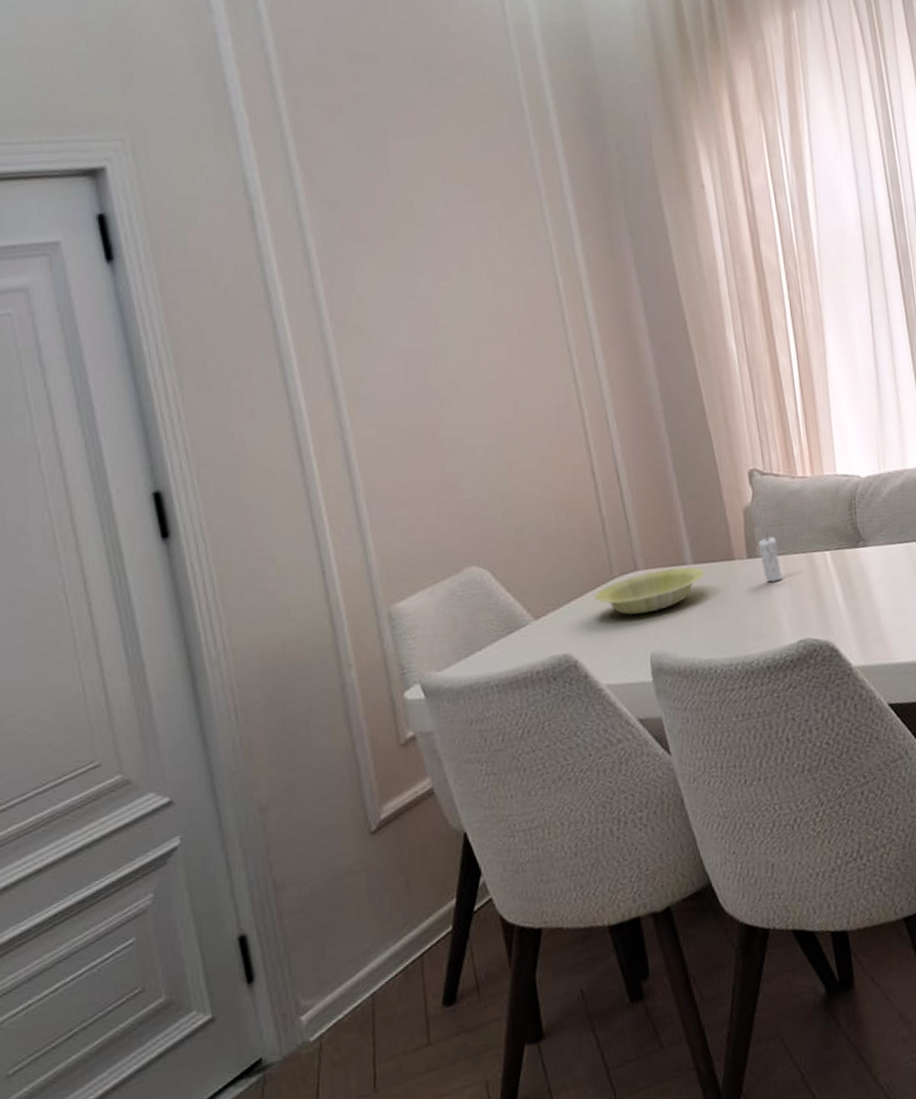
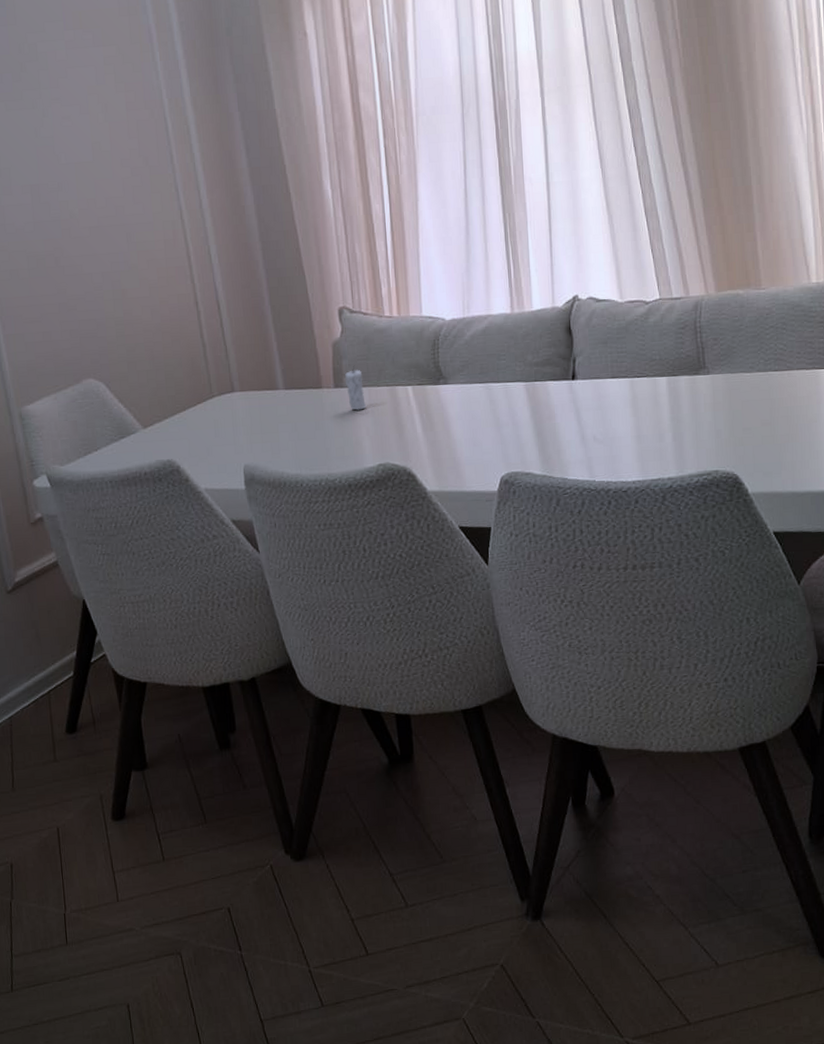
bowl: present [594,567,705,615] -> none [195,391,295,431]

